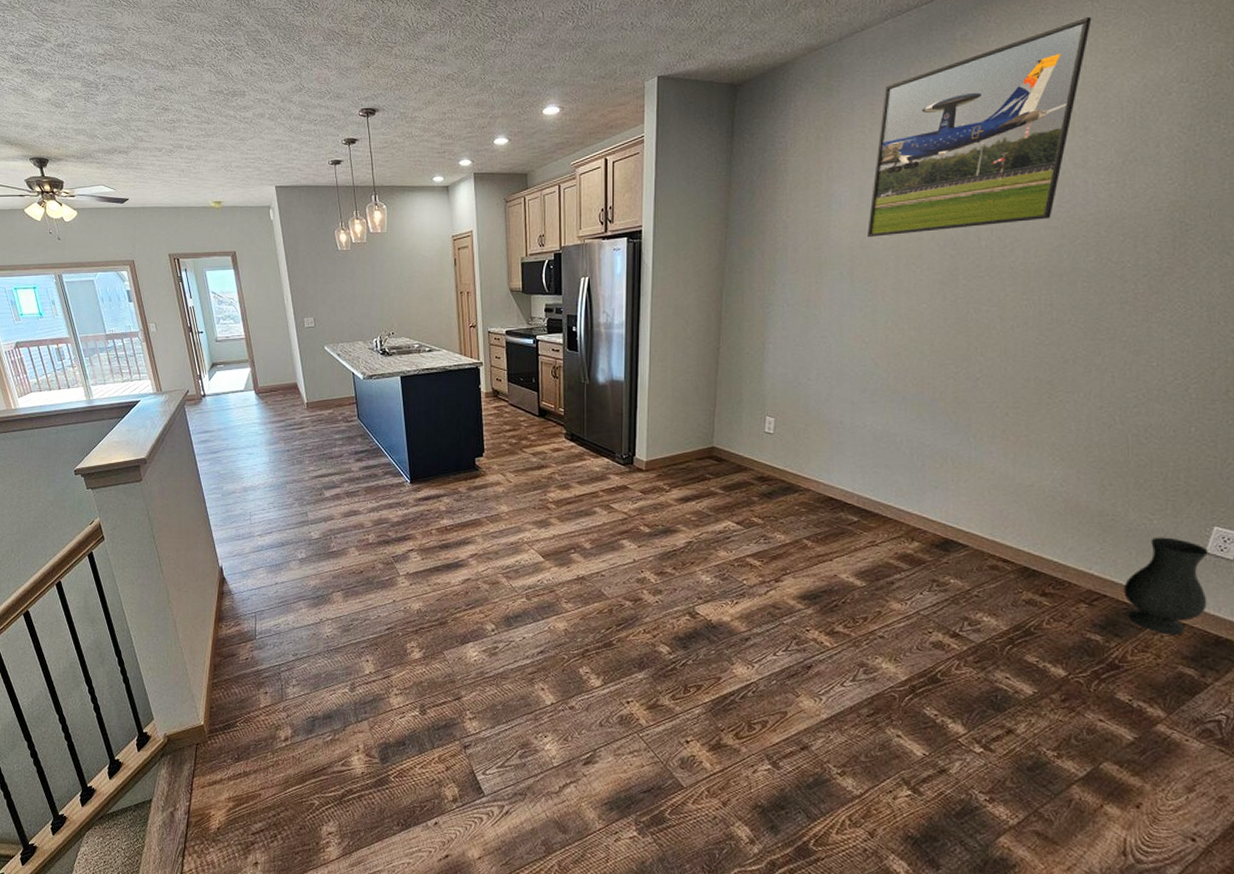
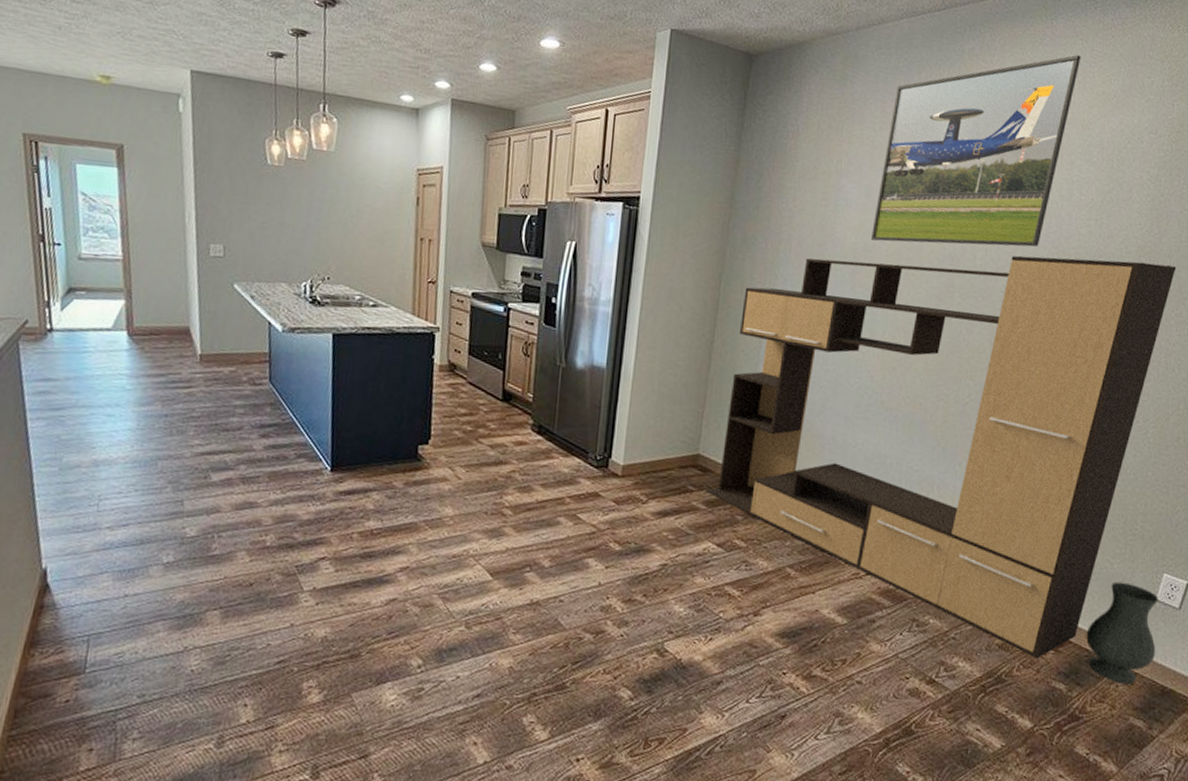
media console: none [722,217,1219,613] -> present [705,255,1177,659]

